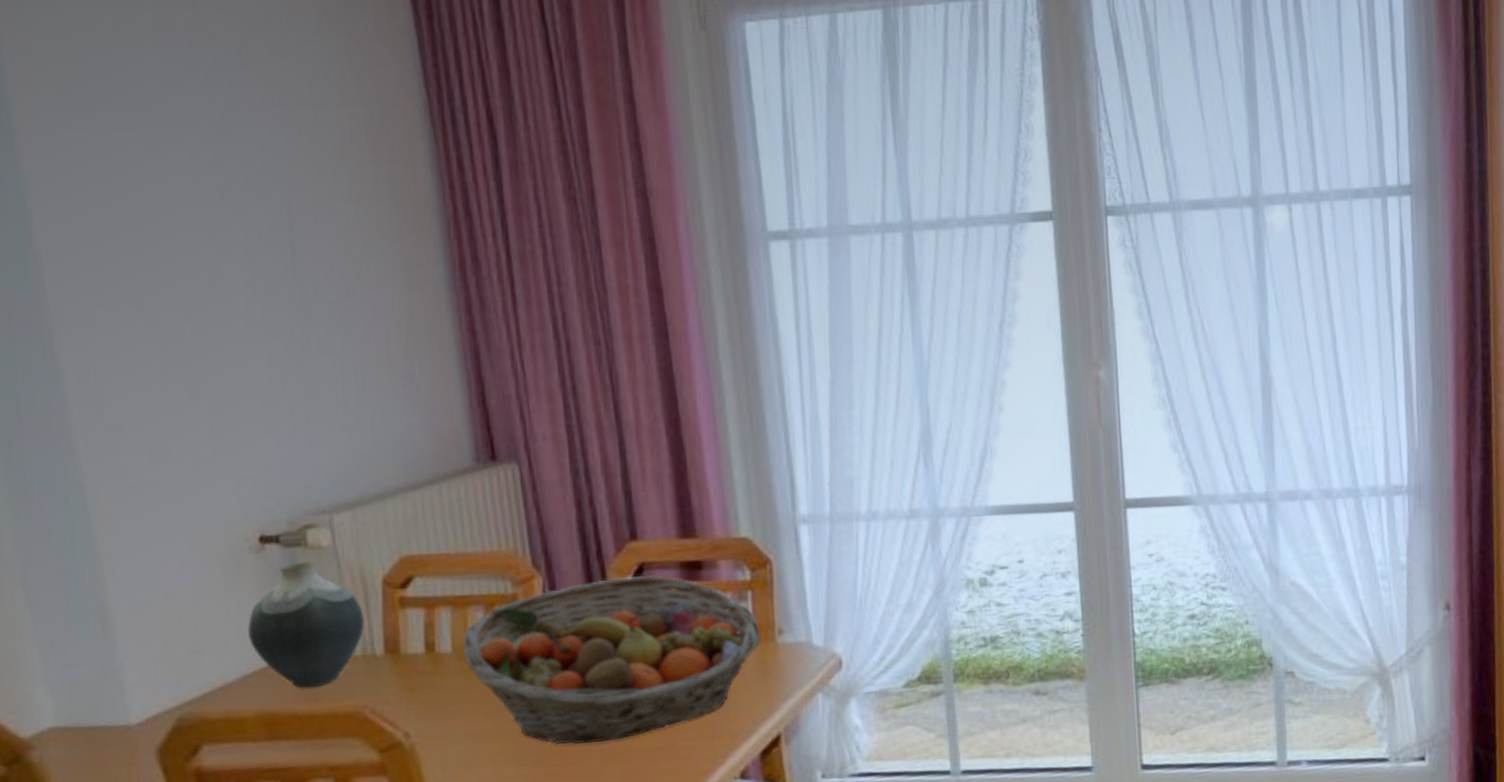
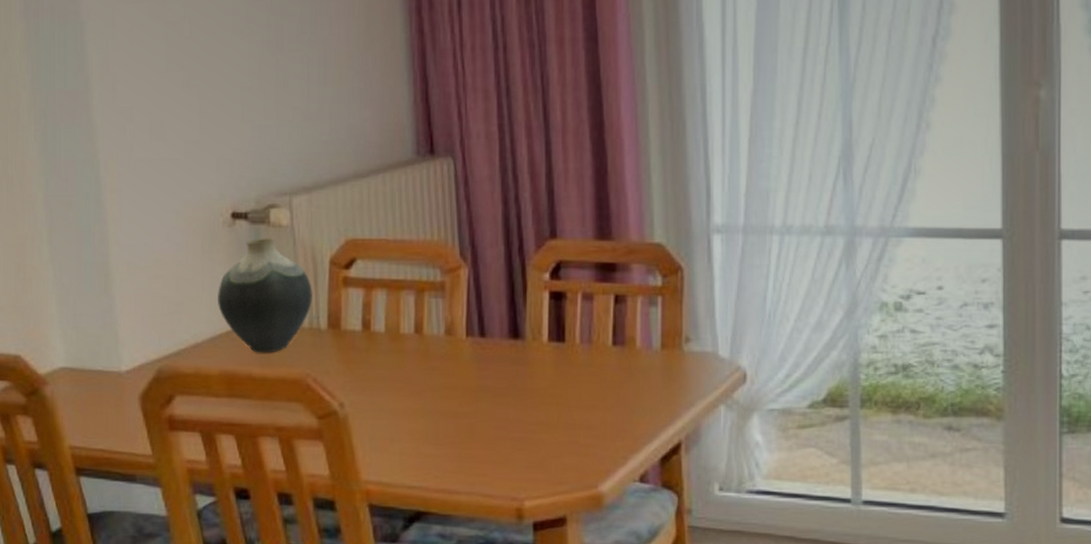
fruit basket: present [462,575,761,744] -> none [395,273,668,432]

